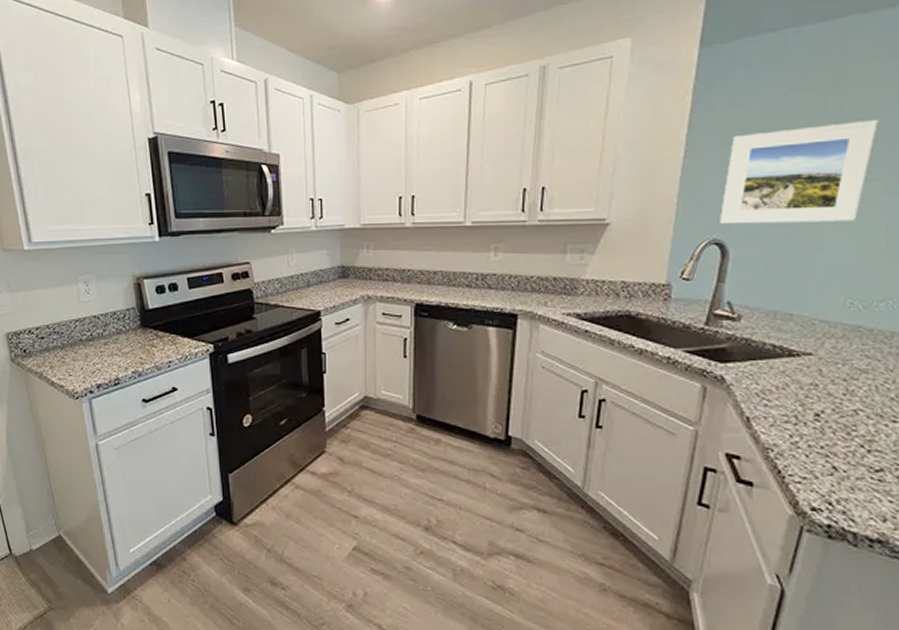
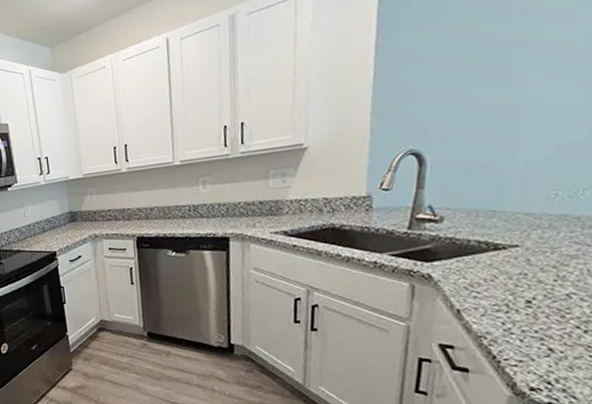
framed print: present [720,119,878,225] -> none [414,16,570,136]

